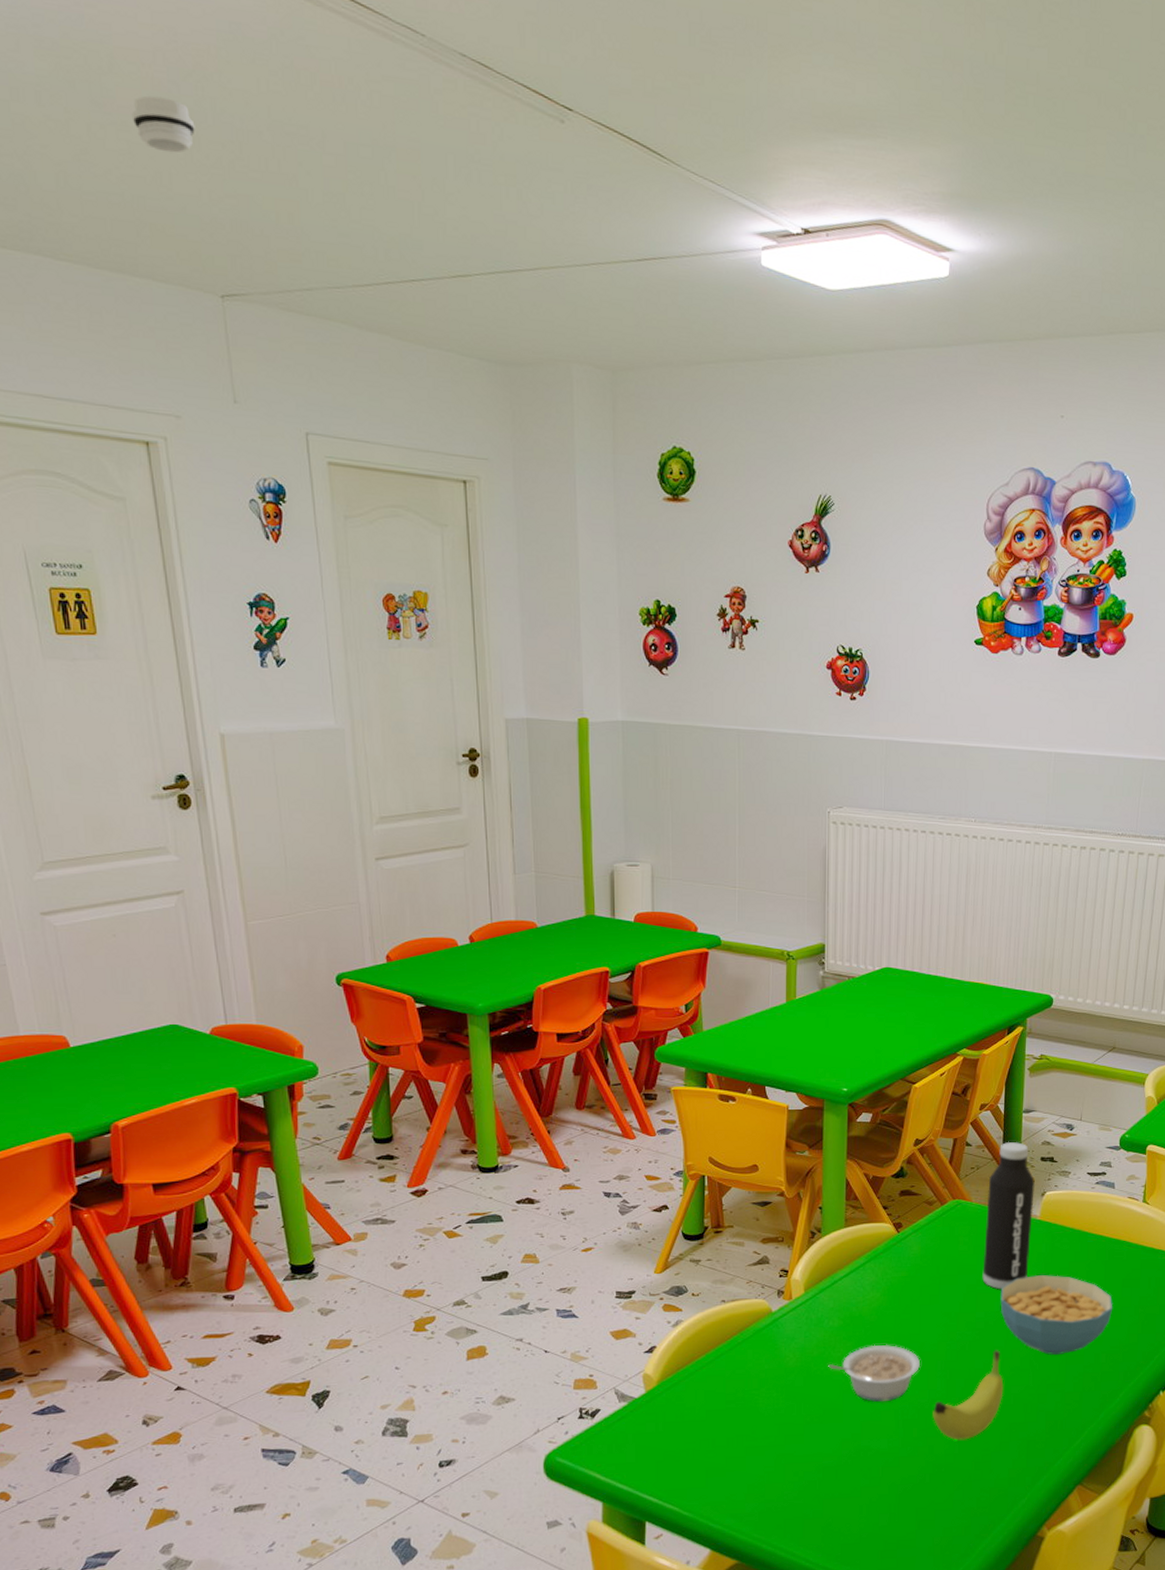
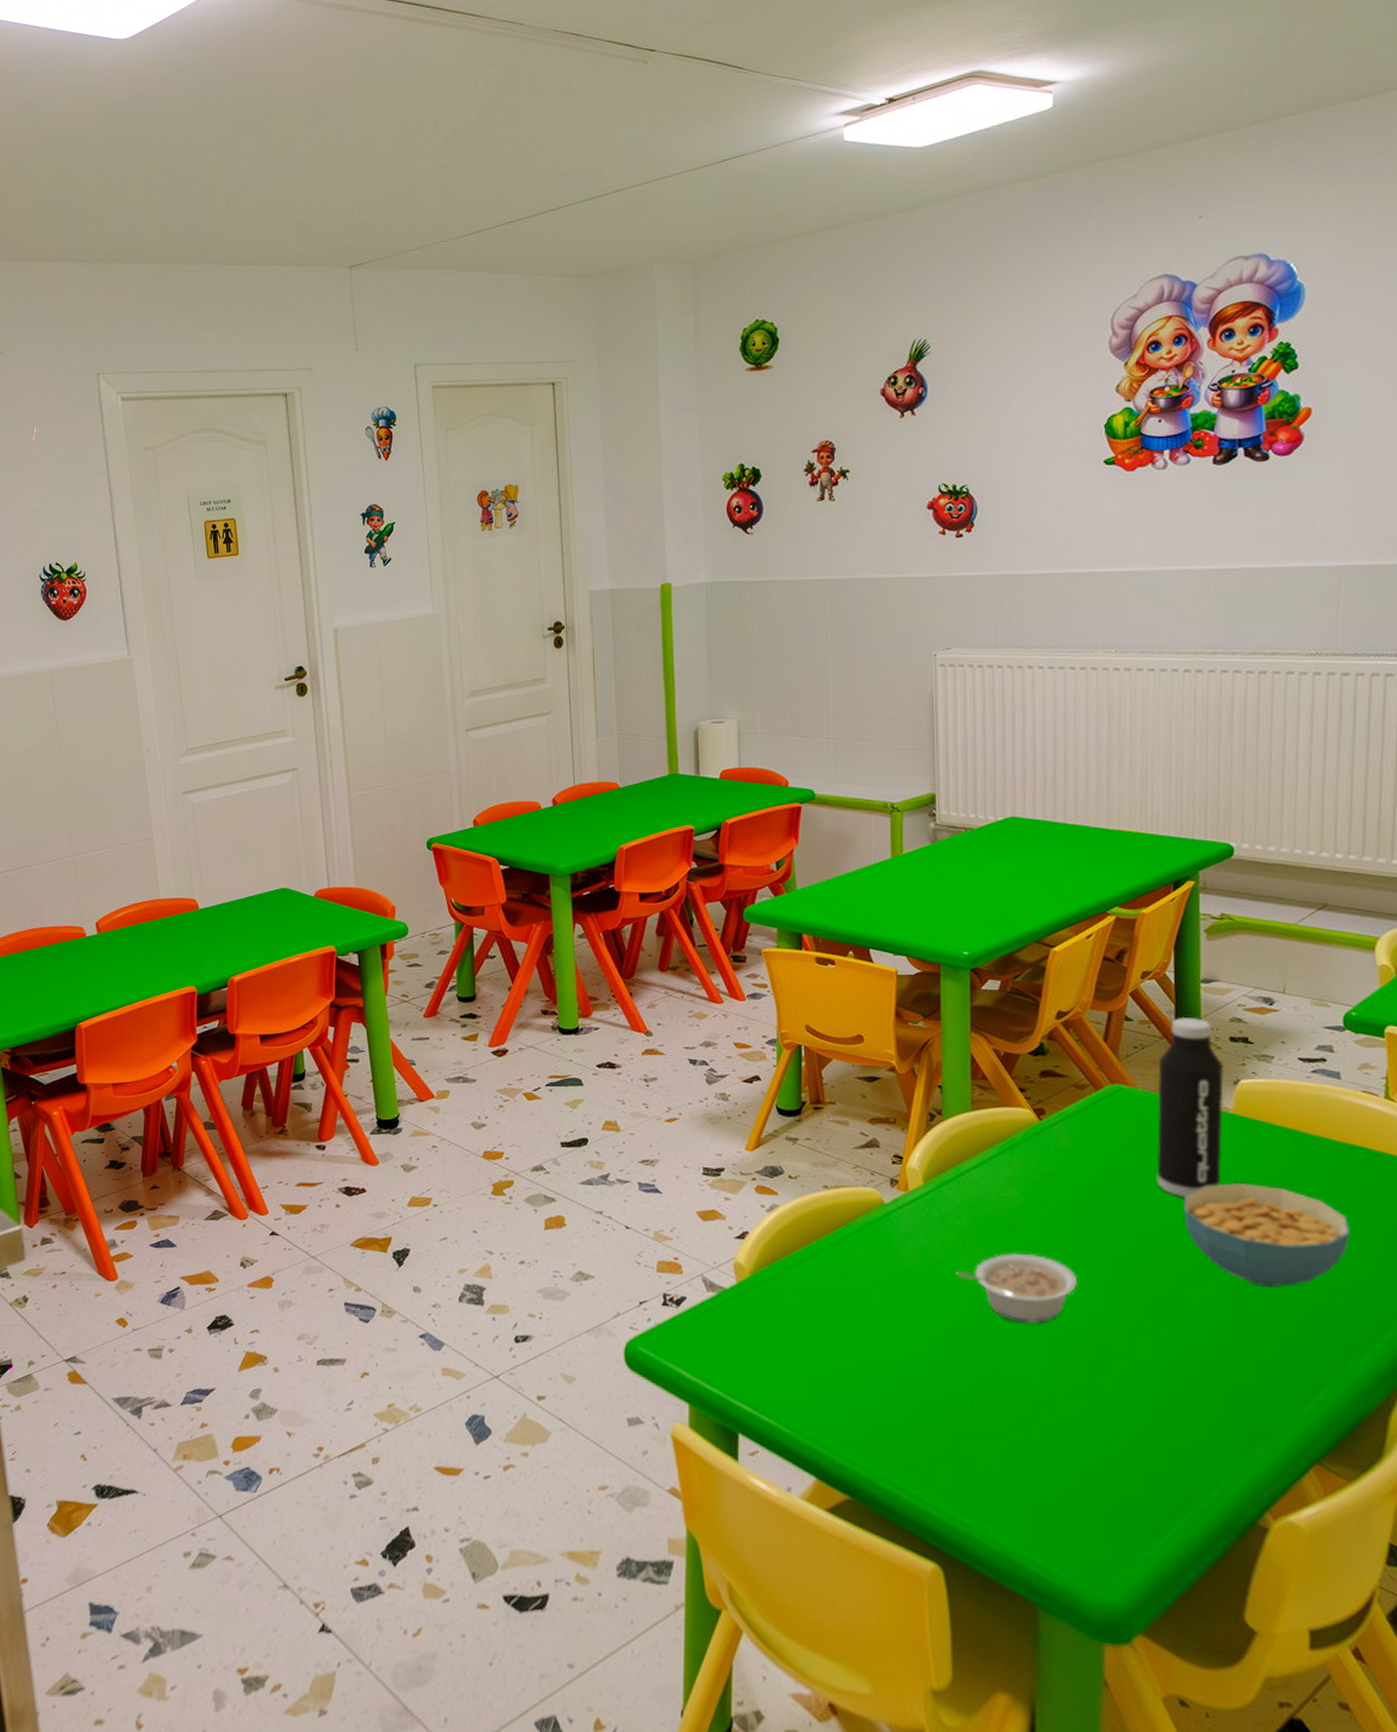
smoke detector: present [131,95,195,154] -> none [286,124,334,166]
fruit: present [933,1350,1004,1441] -> none [1097,1273,1196,1384]

